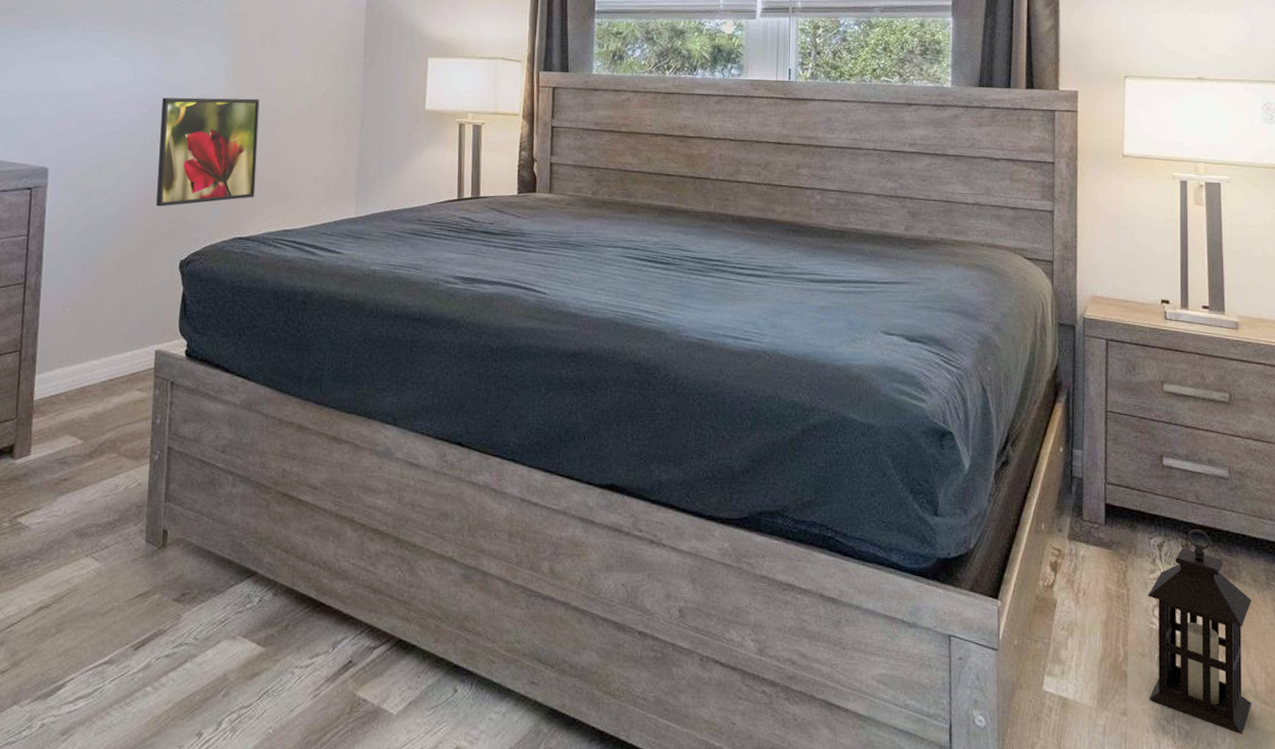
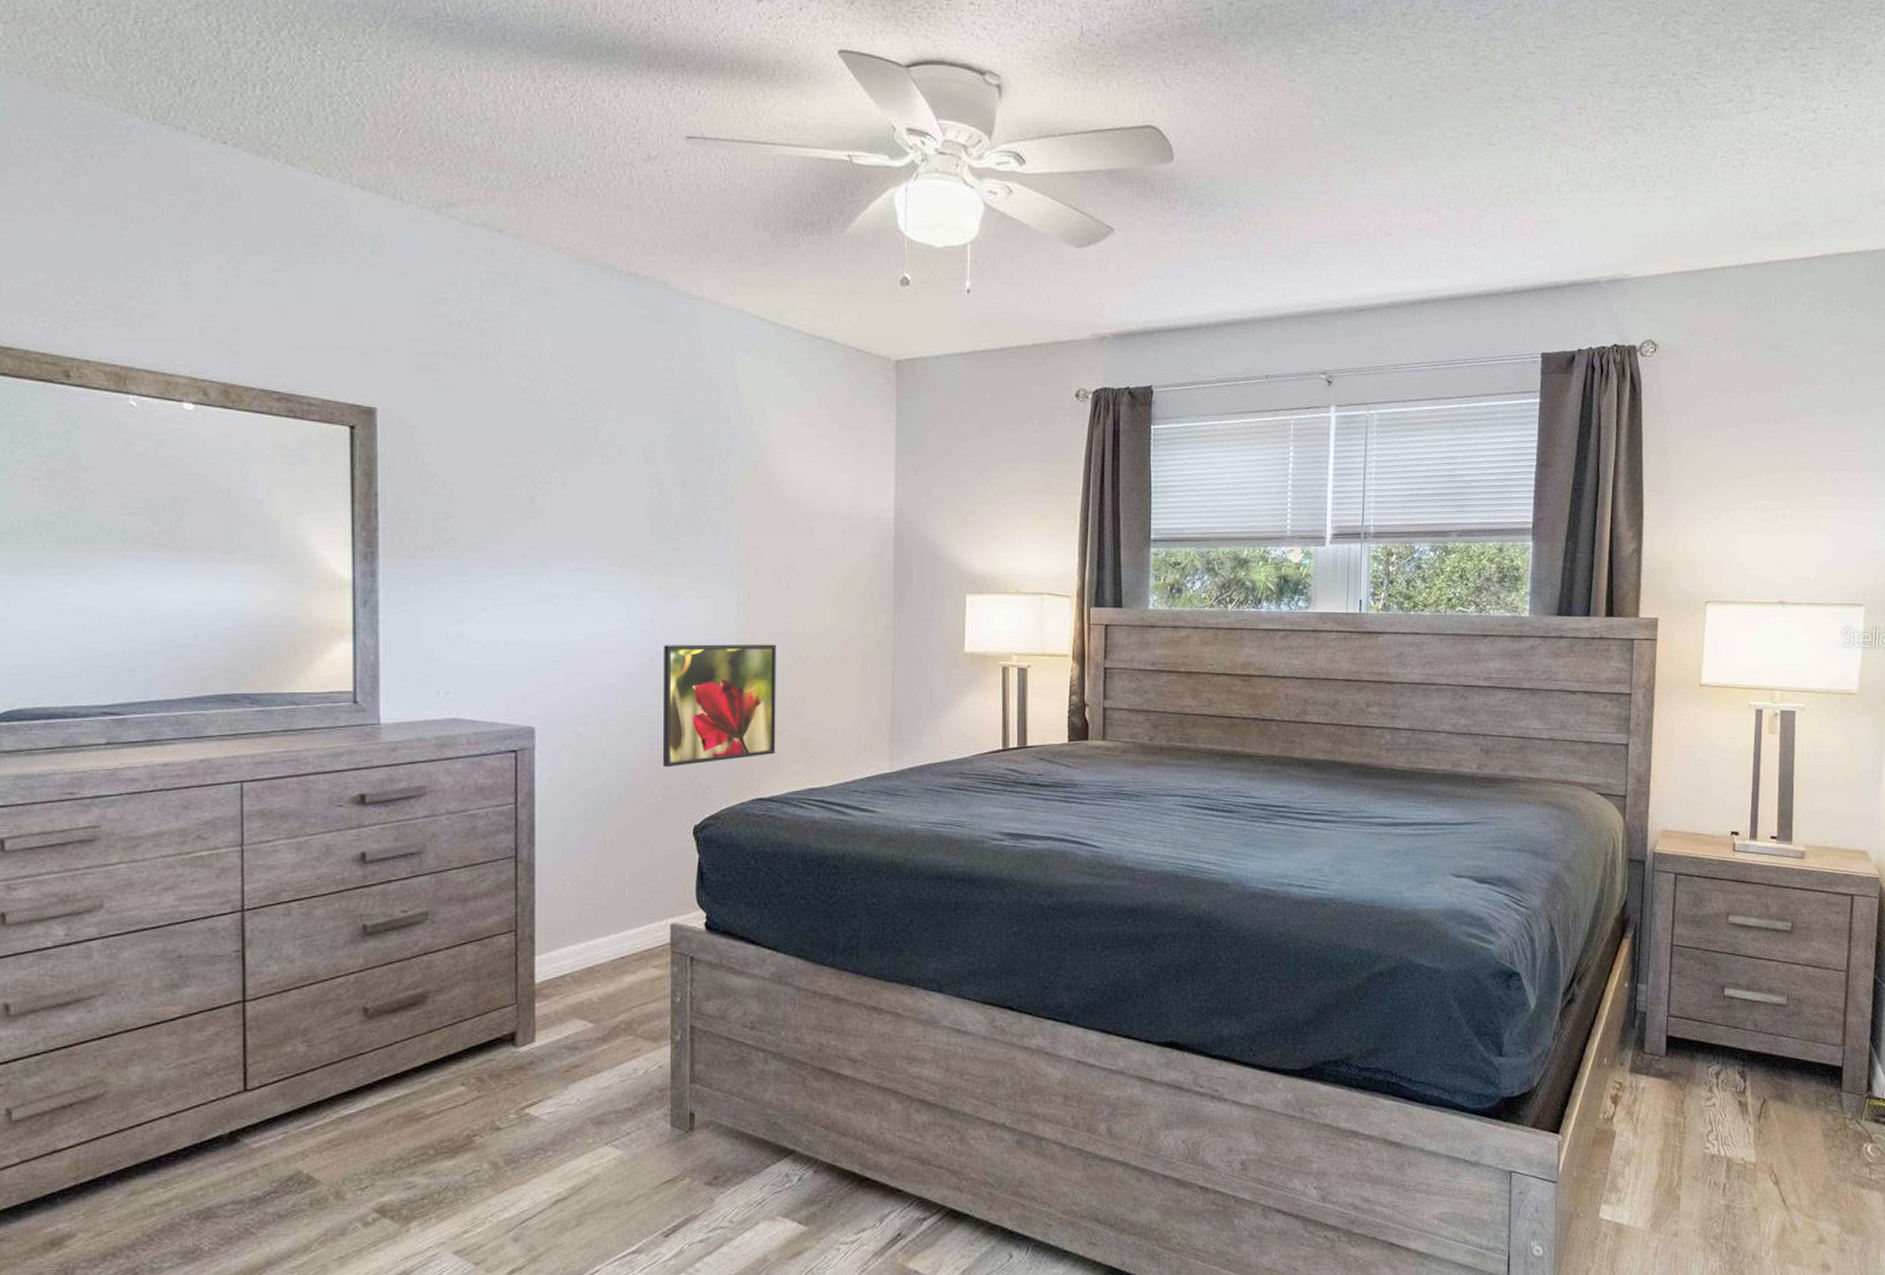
lantern: present [1148,529,1252,735] -> none [1700,1056,1801,1248]

